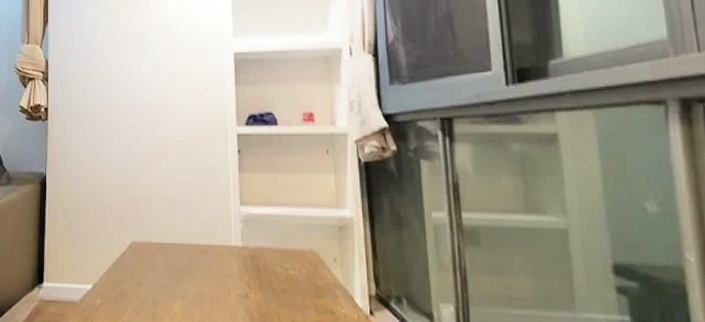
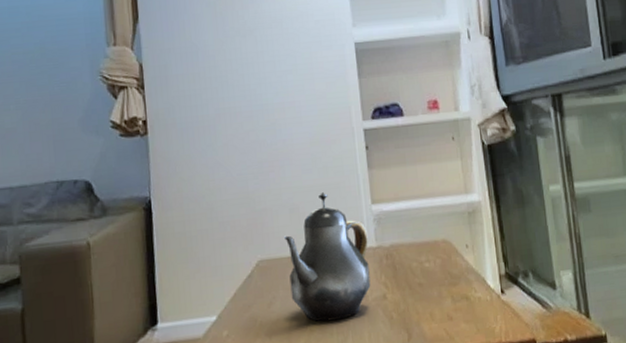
teapot: none [155,188,235,310] -> present [283,192,371,322]

